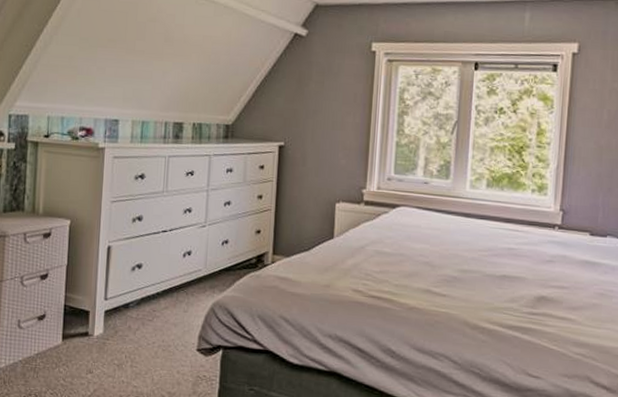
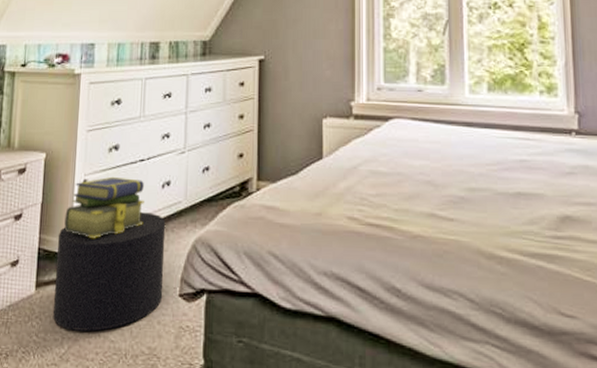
stool: none [78,277,186,378] -> present [52,212,166,332]
stack of books: none [89,244,166,298] -> present [64,176,144,238]

